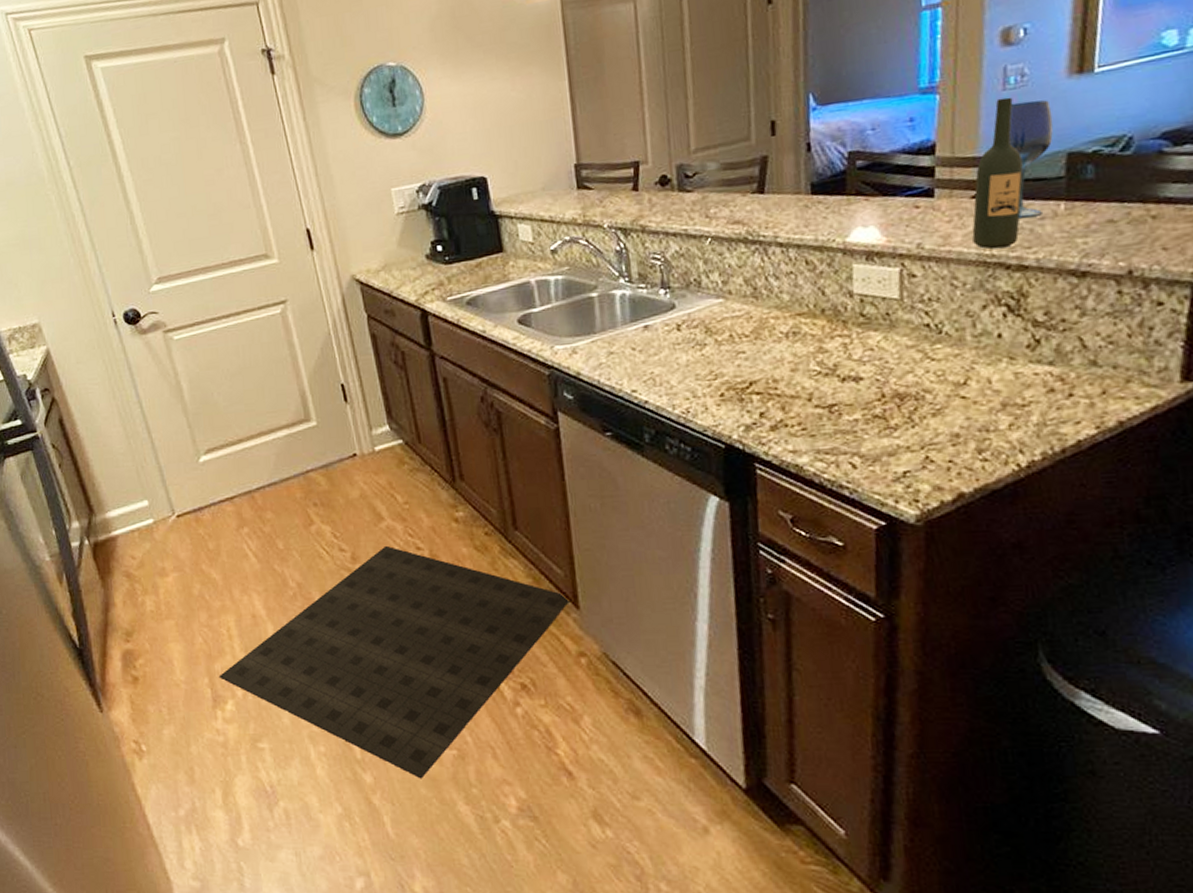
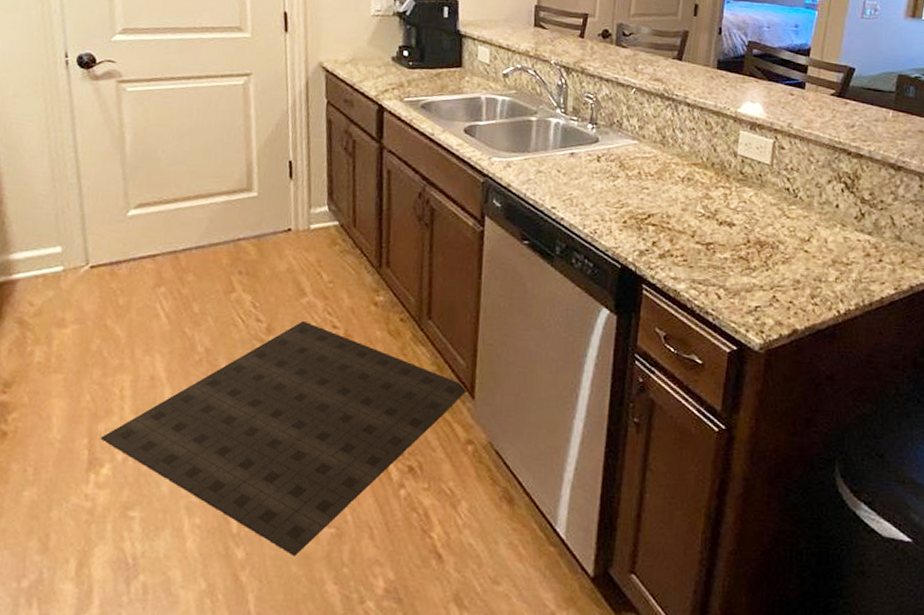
wine bottle: present [972,97,1024,249] -> none [828,23,868,138]
wineglass: present [1008,100,1054,218] -> none [860,29,892,118]

